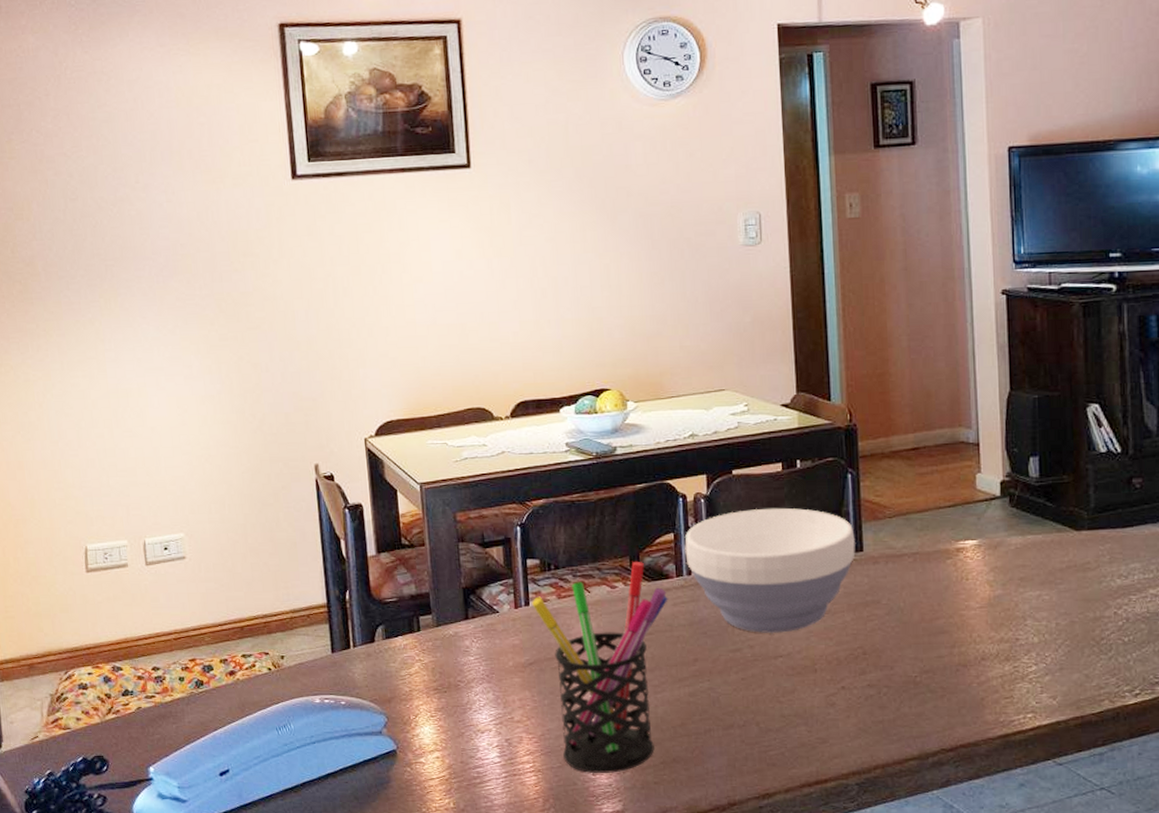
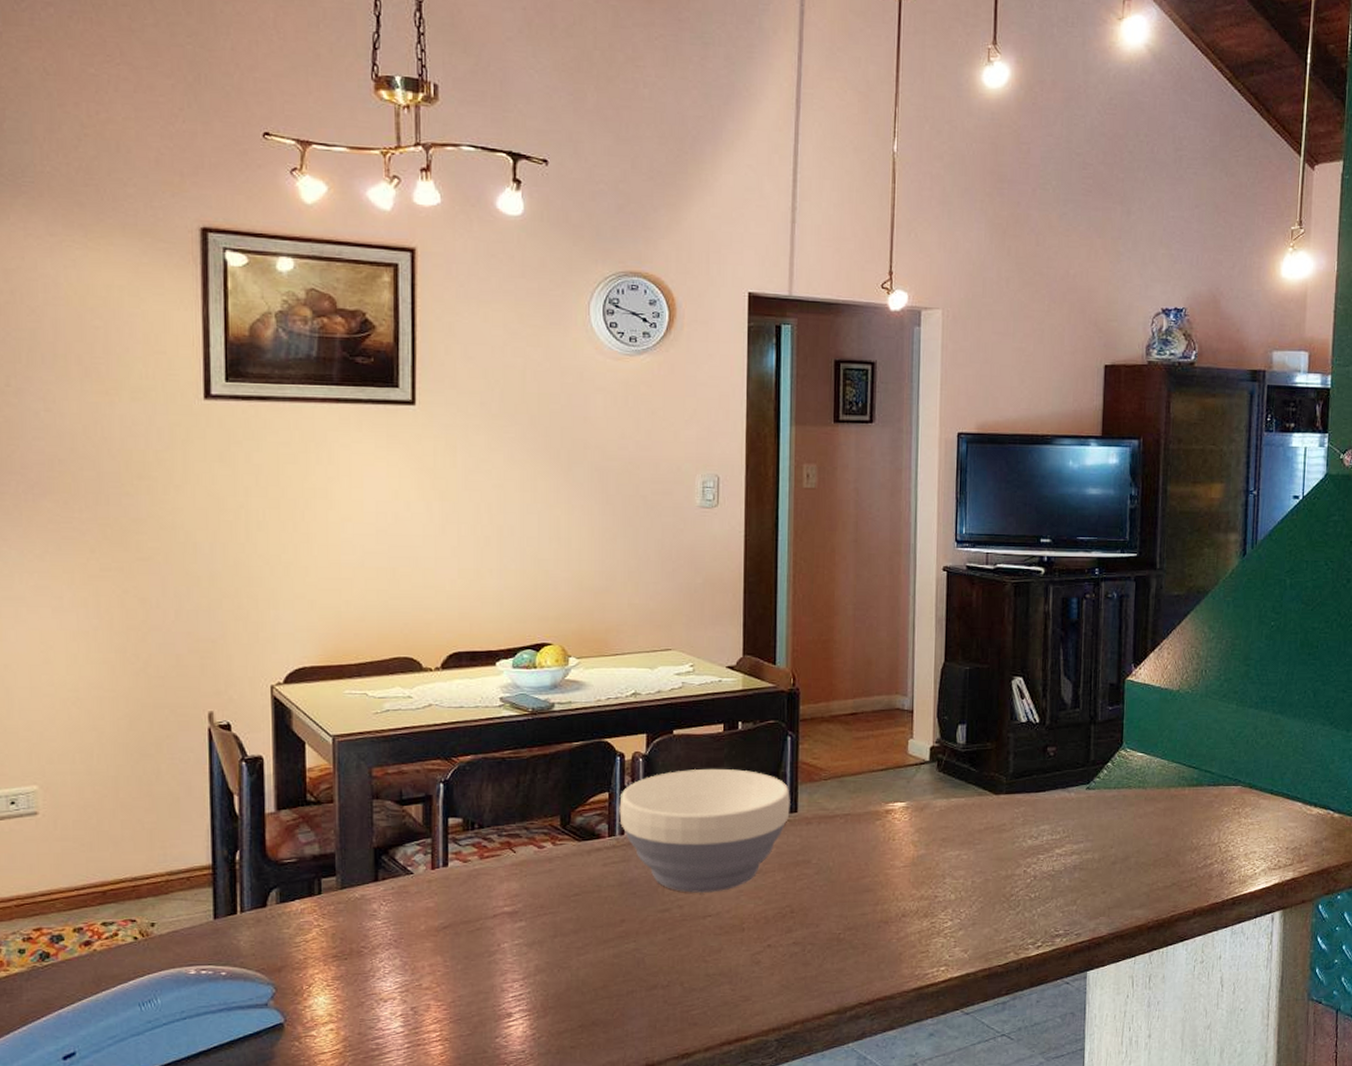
pen holder: present [531,561,668,773] -> none [450,820,598,1040]

